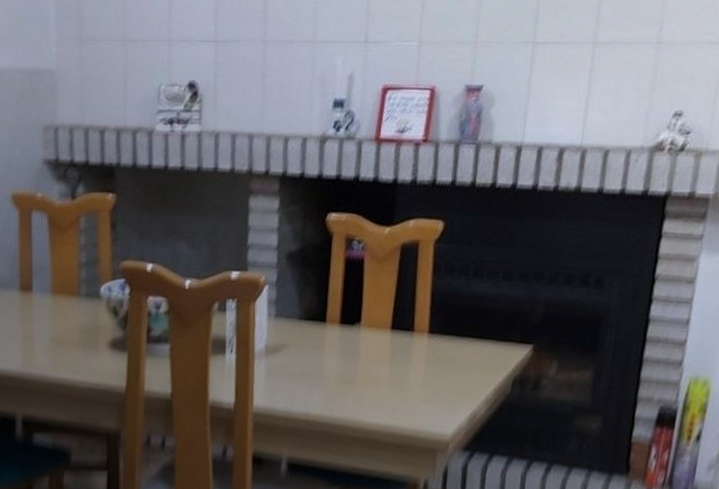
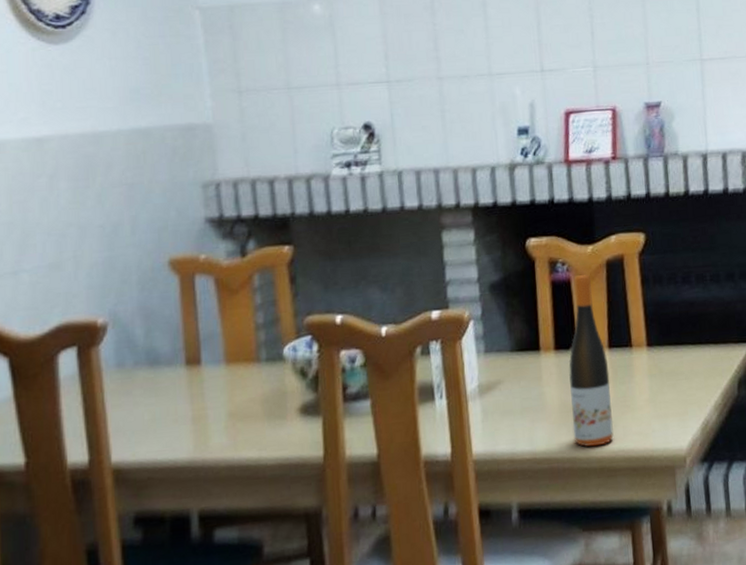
wine bottle: none [346,255,389,419] -> present [569,275,614,448]

